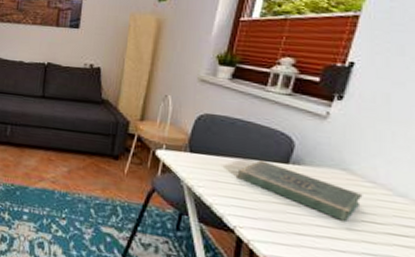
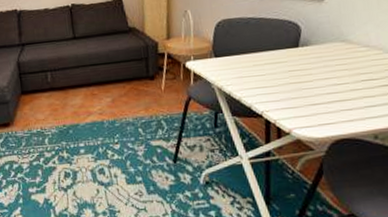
book: present [237,160,363,223] -> none [257,49,360,86]

